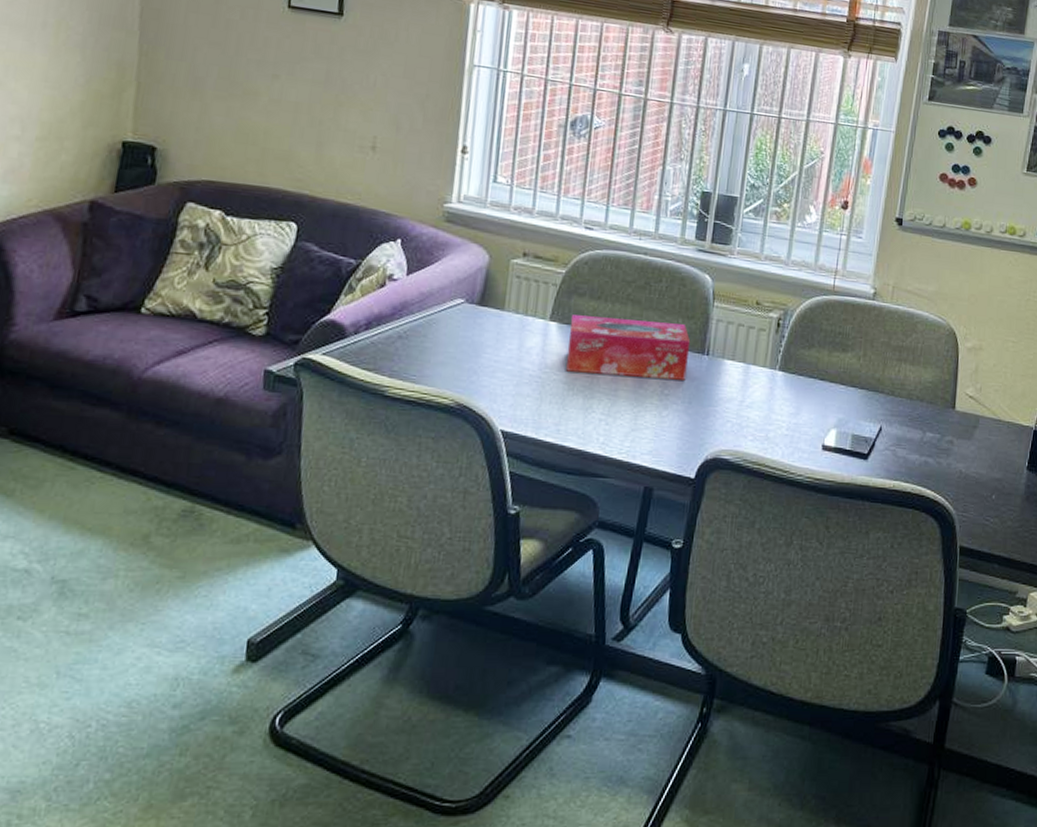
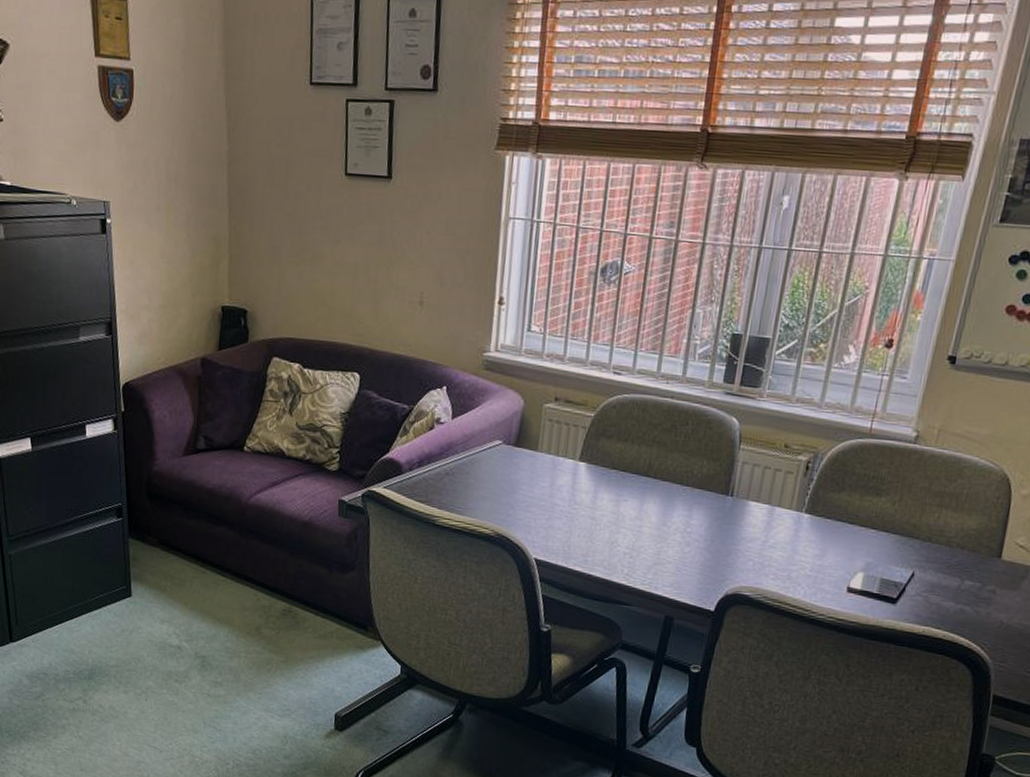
tissue box: present [566,315,691,380] -> none [594,456,715,520]

